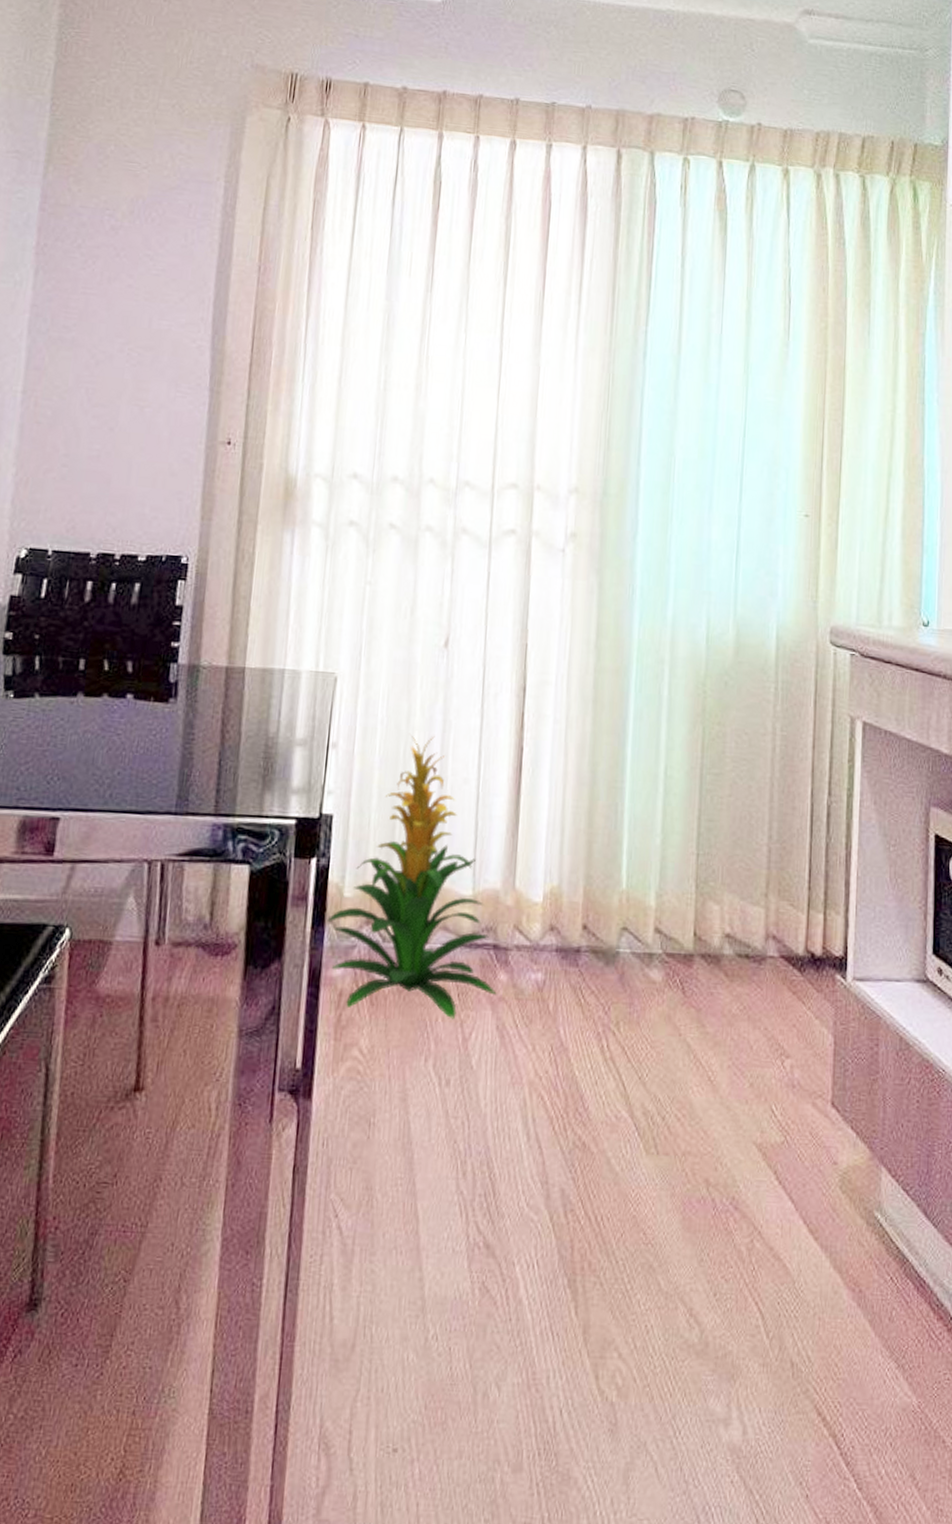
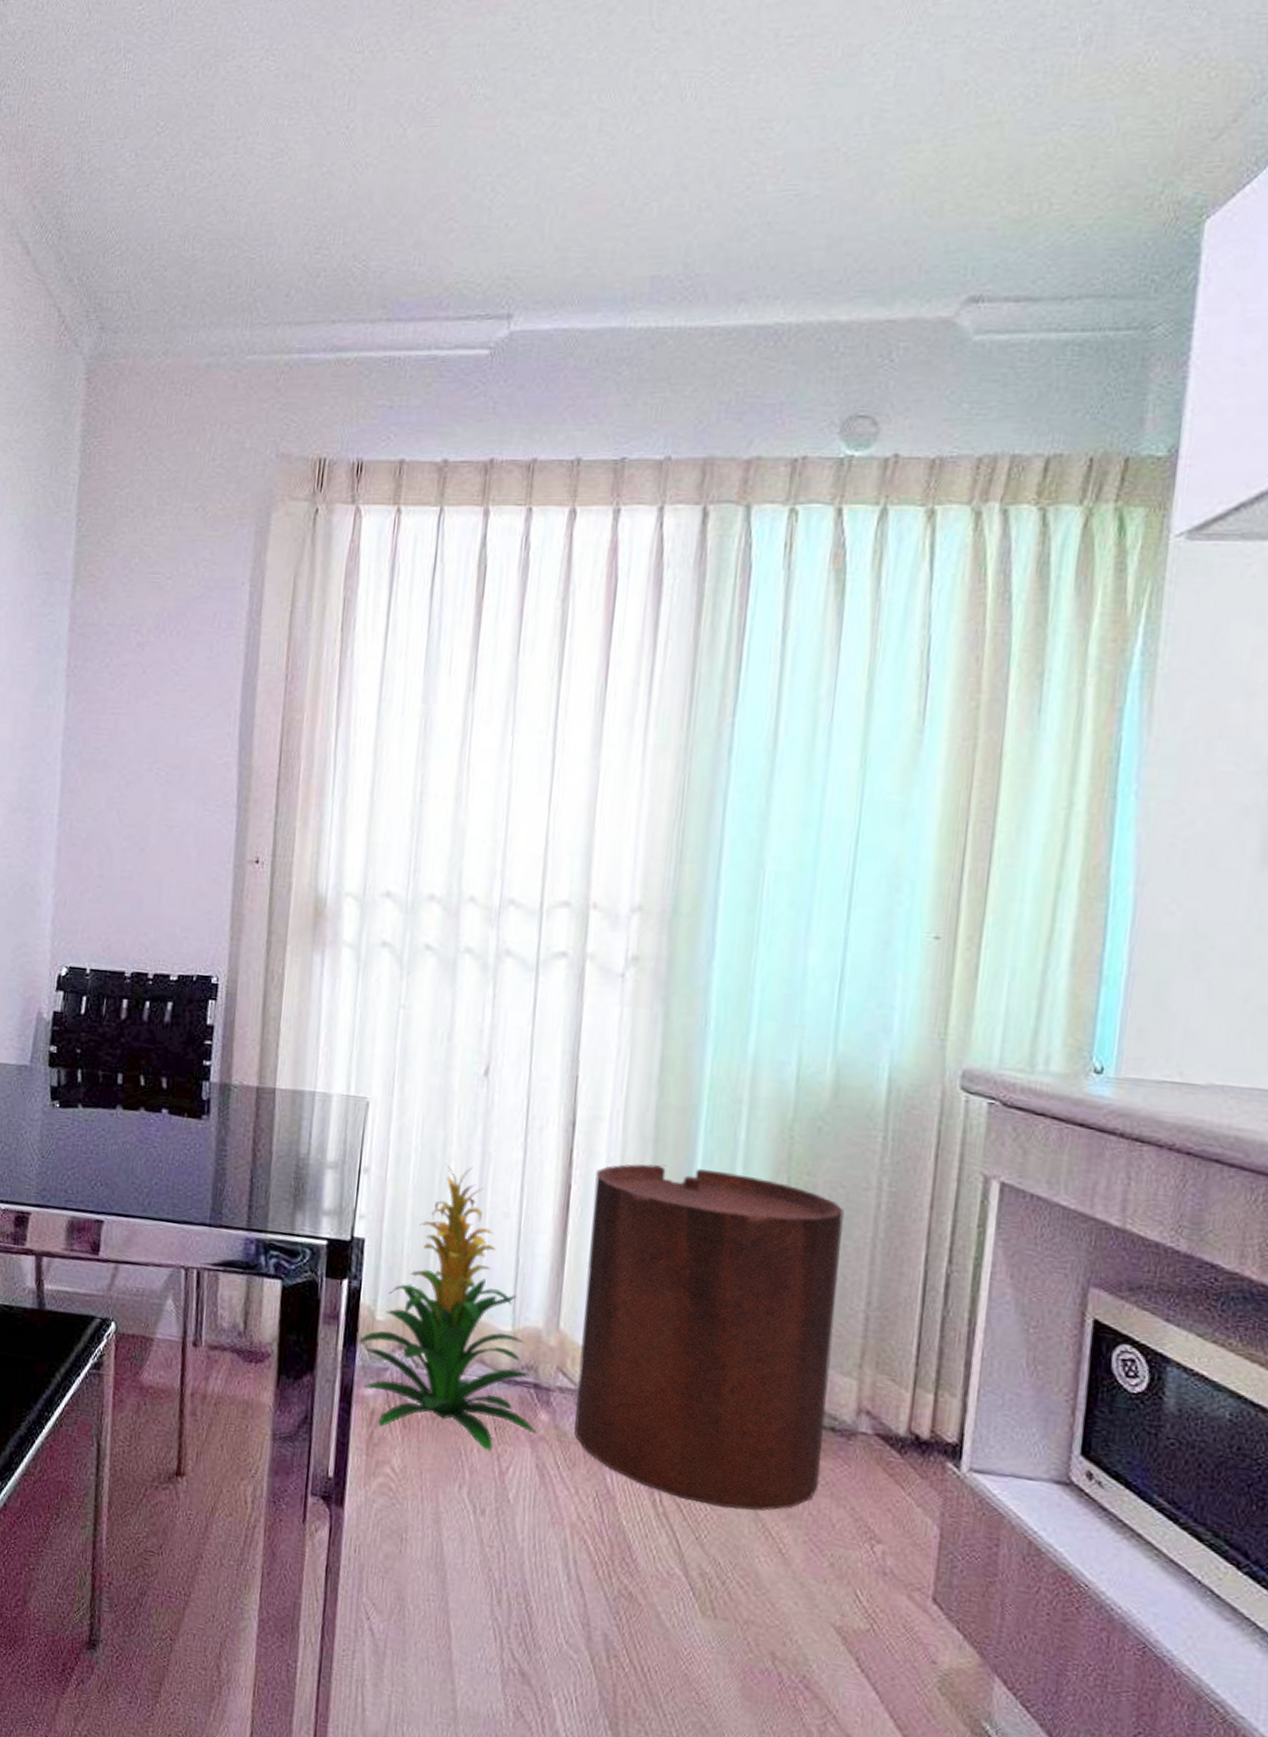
trash can: none [530,723,748,1044] -> present [574,1164,844,1511]

